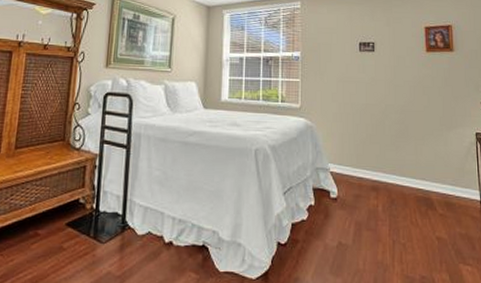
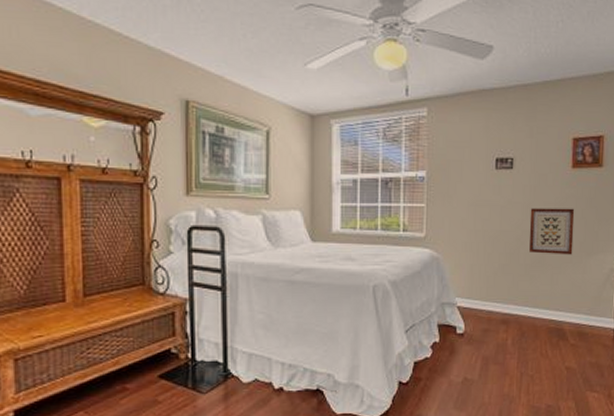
wall art: none [392,85,434,128] -> present [529,208,575,255]

